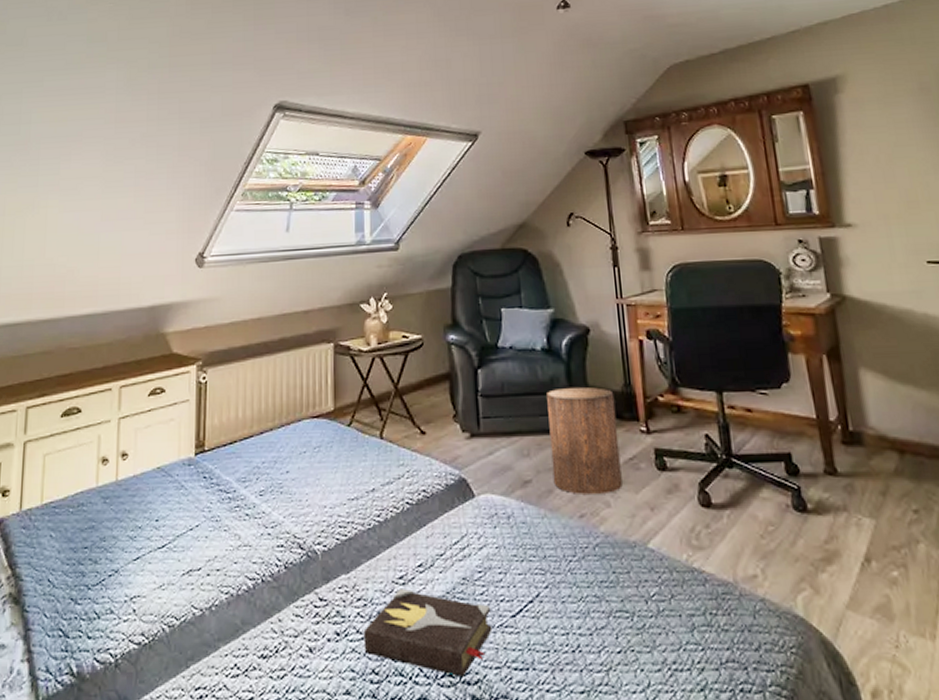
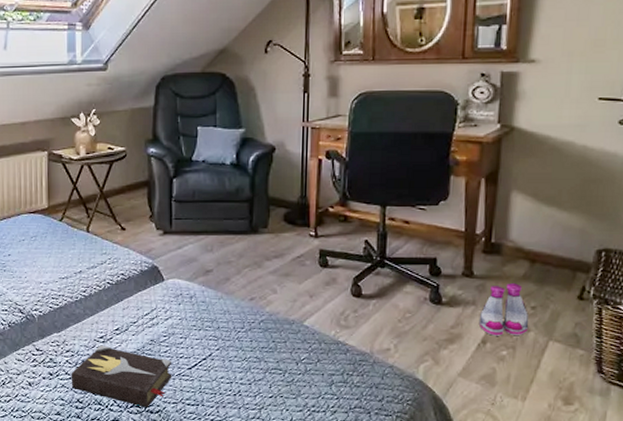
stool: present [547,386,623,494] -> none [231,197,291,283]
boots: none [855,479,917,551] -> present [478,282,529,336]

